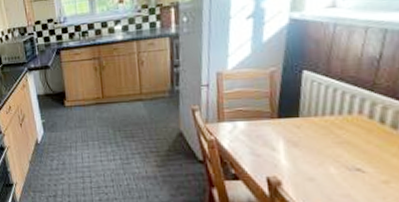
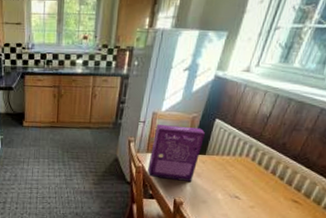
cereal box: none [222,84,292,155] -> present [147,125,205,183]

